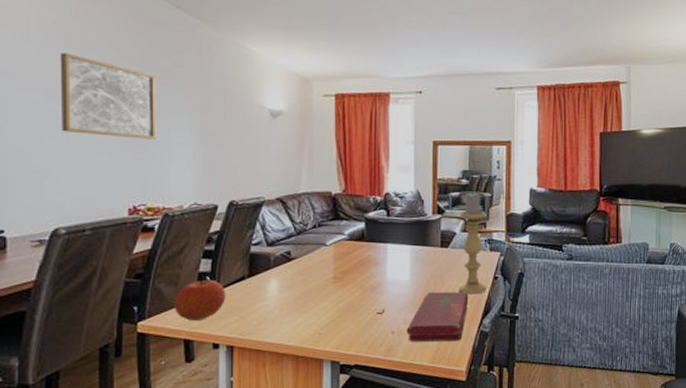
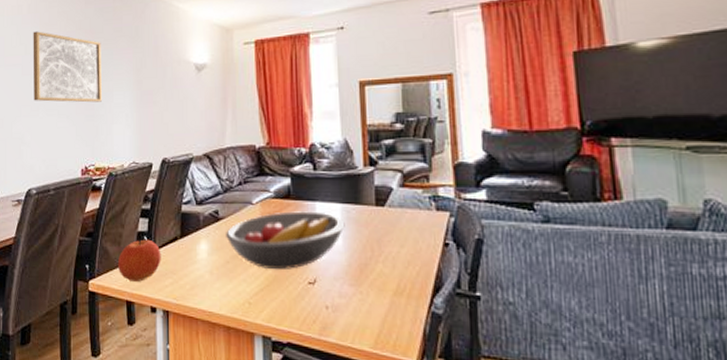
fruit bowl: none [298,252,413,304] -> present [226,211,345,270]
book: present [406,292,469,342] -> none [342,260,415,323]
candle holder: present [459,191,486,295] -> none [395,137,435,265]

